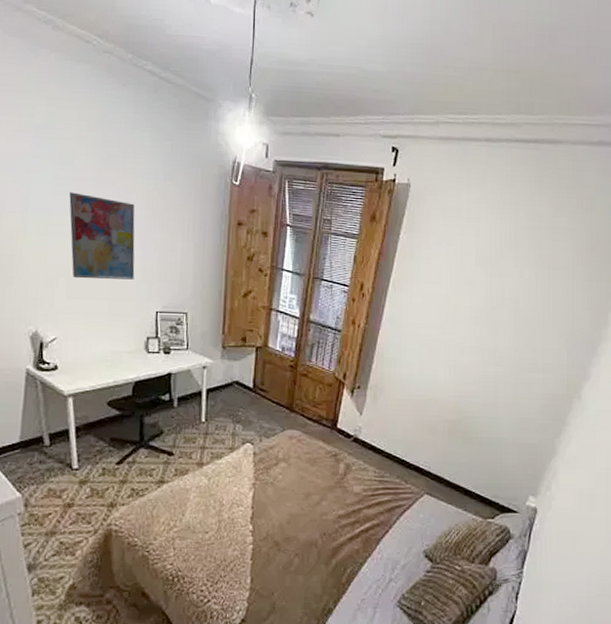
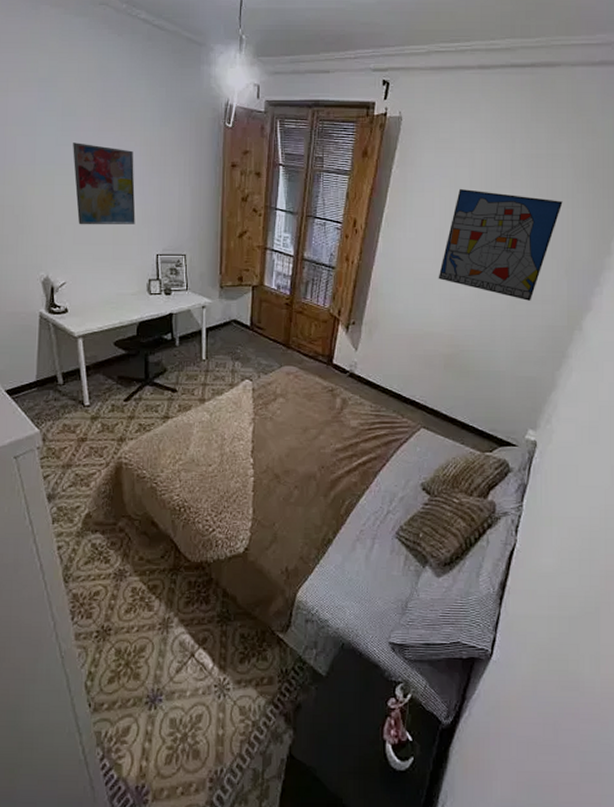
wall art: none [443,256,563,369] -> present [438,188,563,301]

